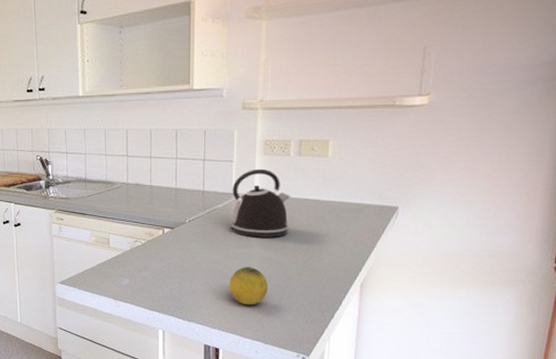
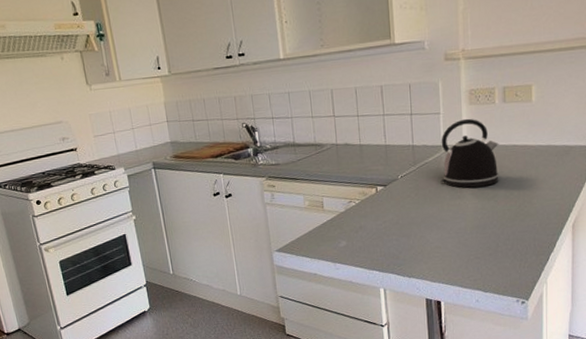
fruit: present [229,267,269,305] -> none [445,217,484,256]

